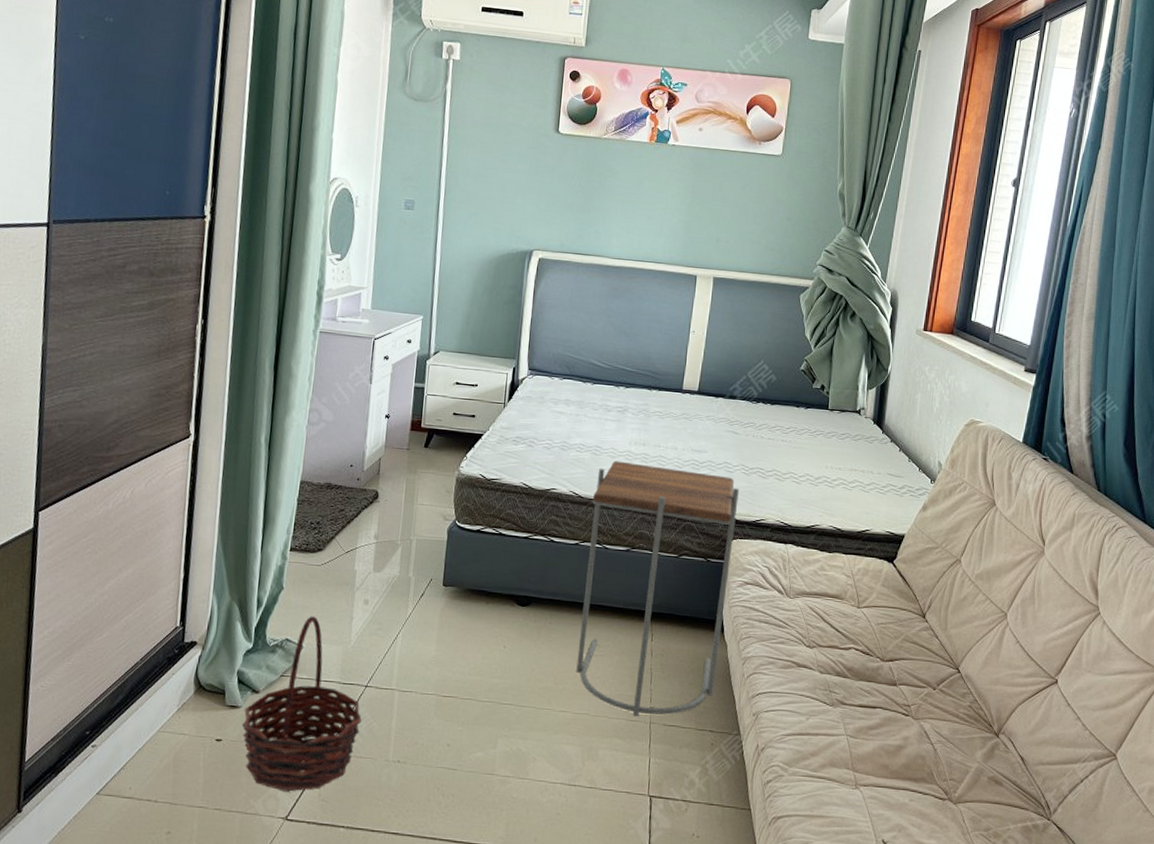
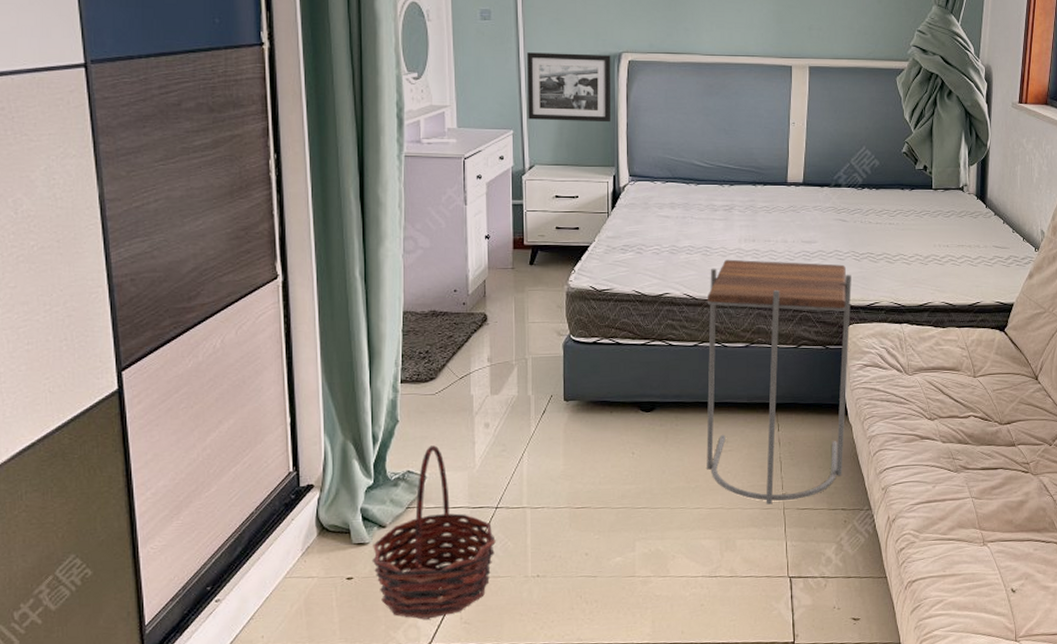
picture frame: none [438,243,523,316] -> present [527,52,612,123]

